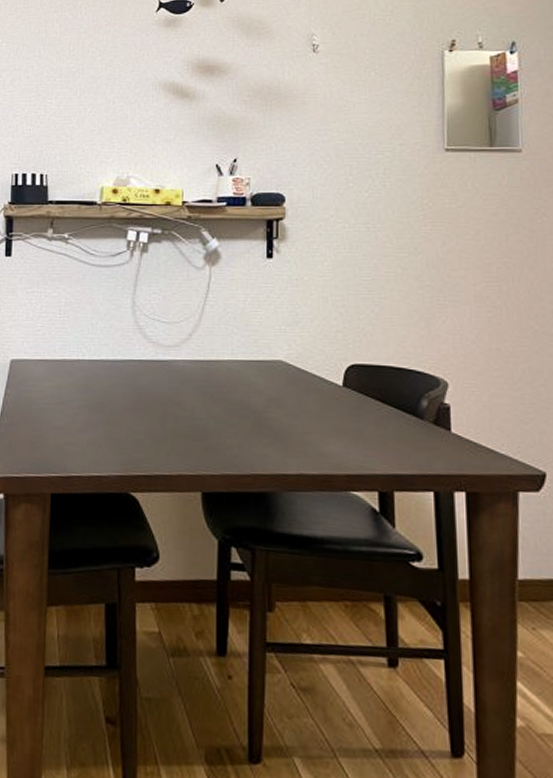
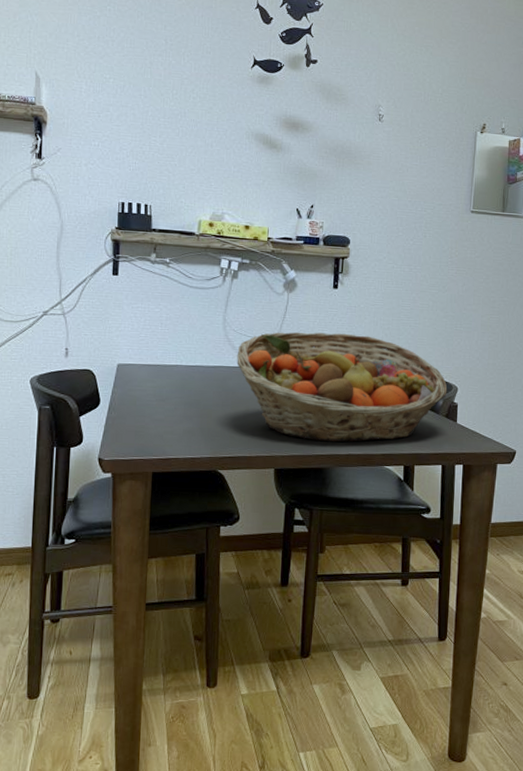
fruit basket: none [150,313,433,458] -> present [237,332,448,442]

